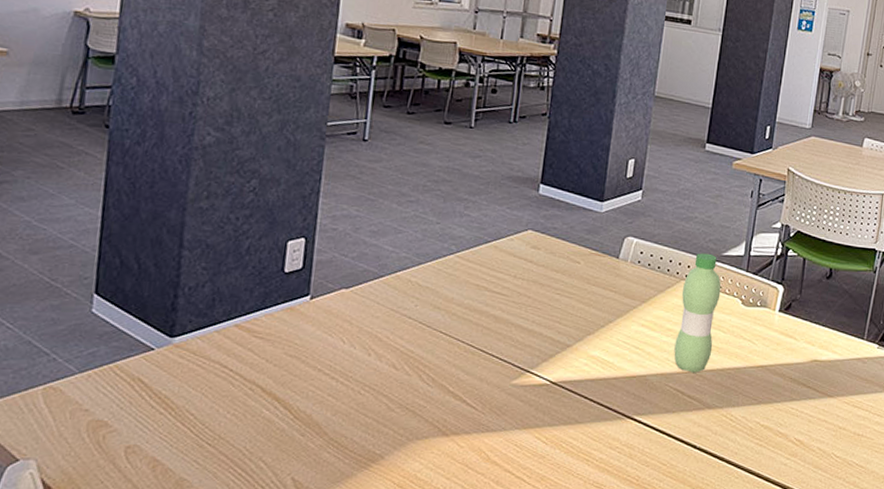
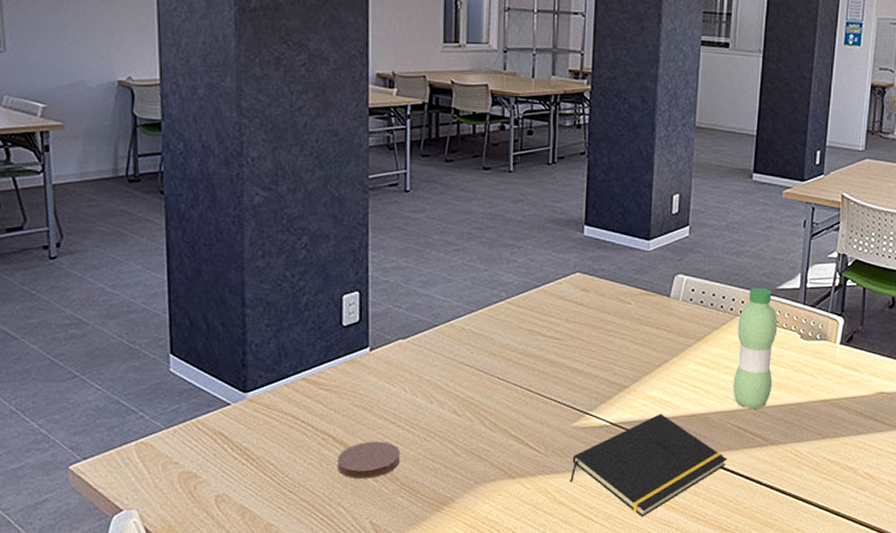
coaster: none [262,393,331,432] -> present [337,441,401,479]
notepad: none [505,374,664,480] -> present [570,414,727,518]

